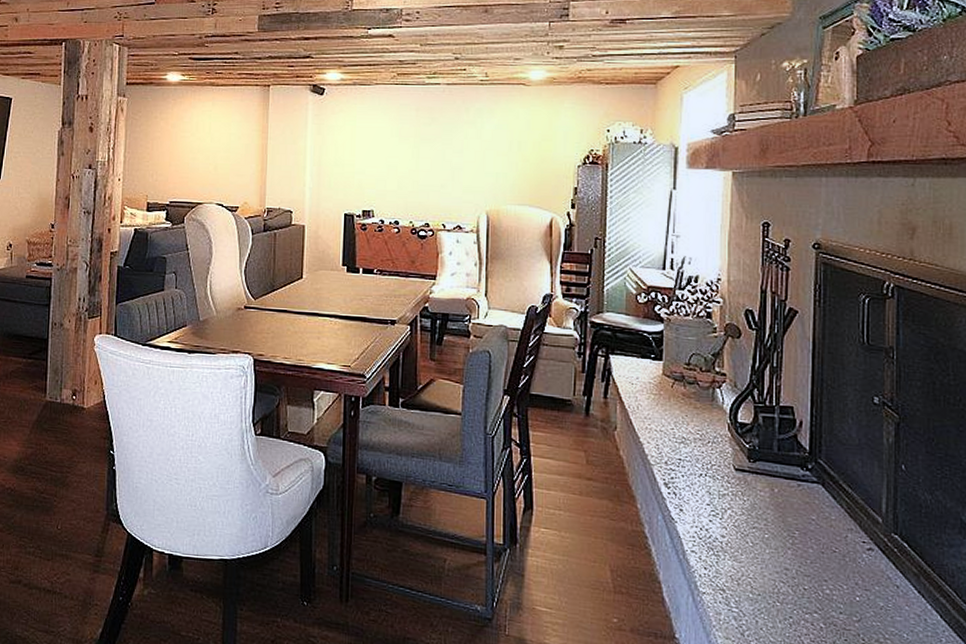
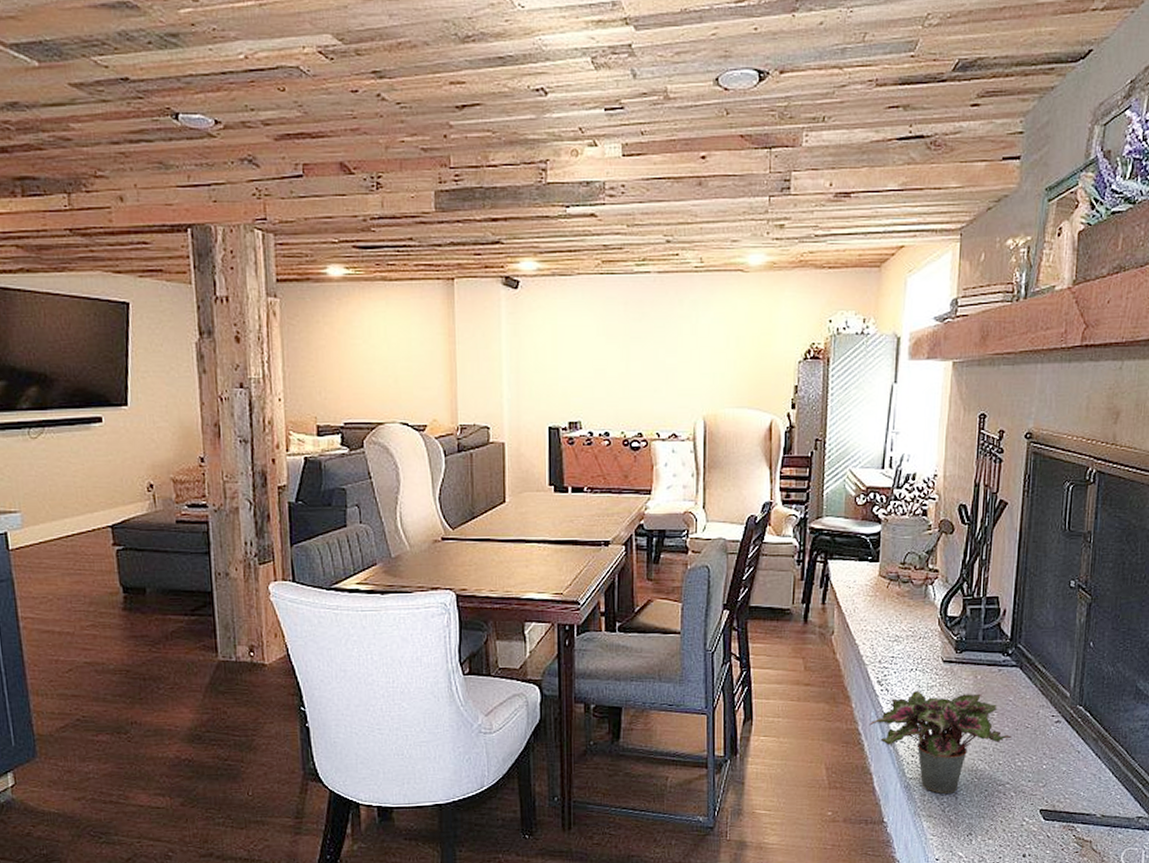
potted plant: none [657,497,818,616] -> present [869,690,1012,794]

